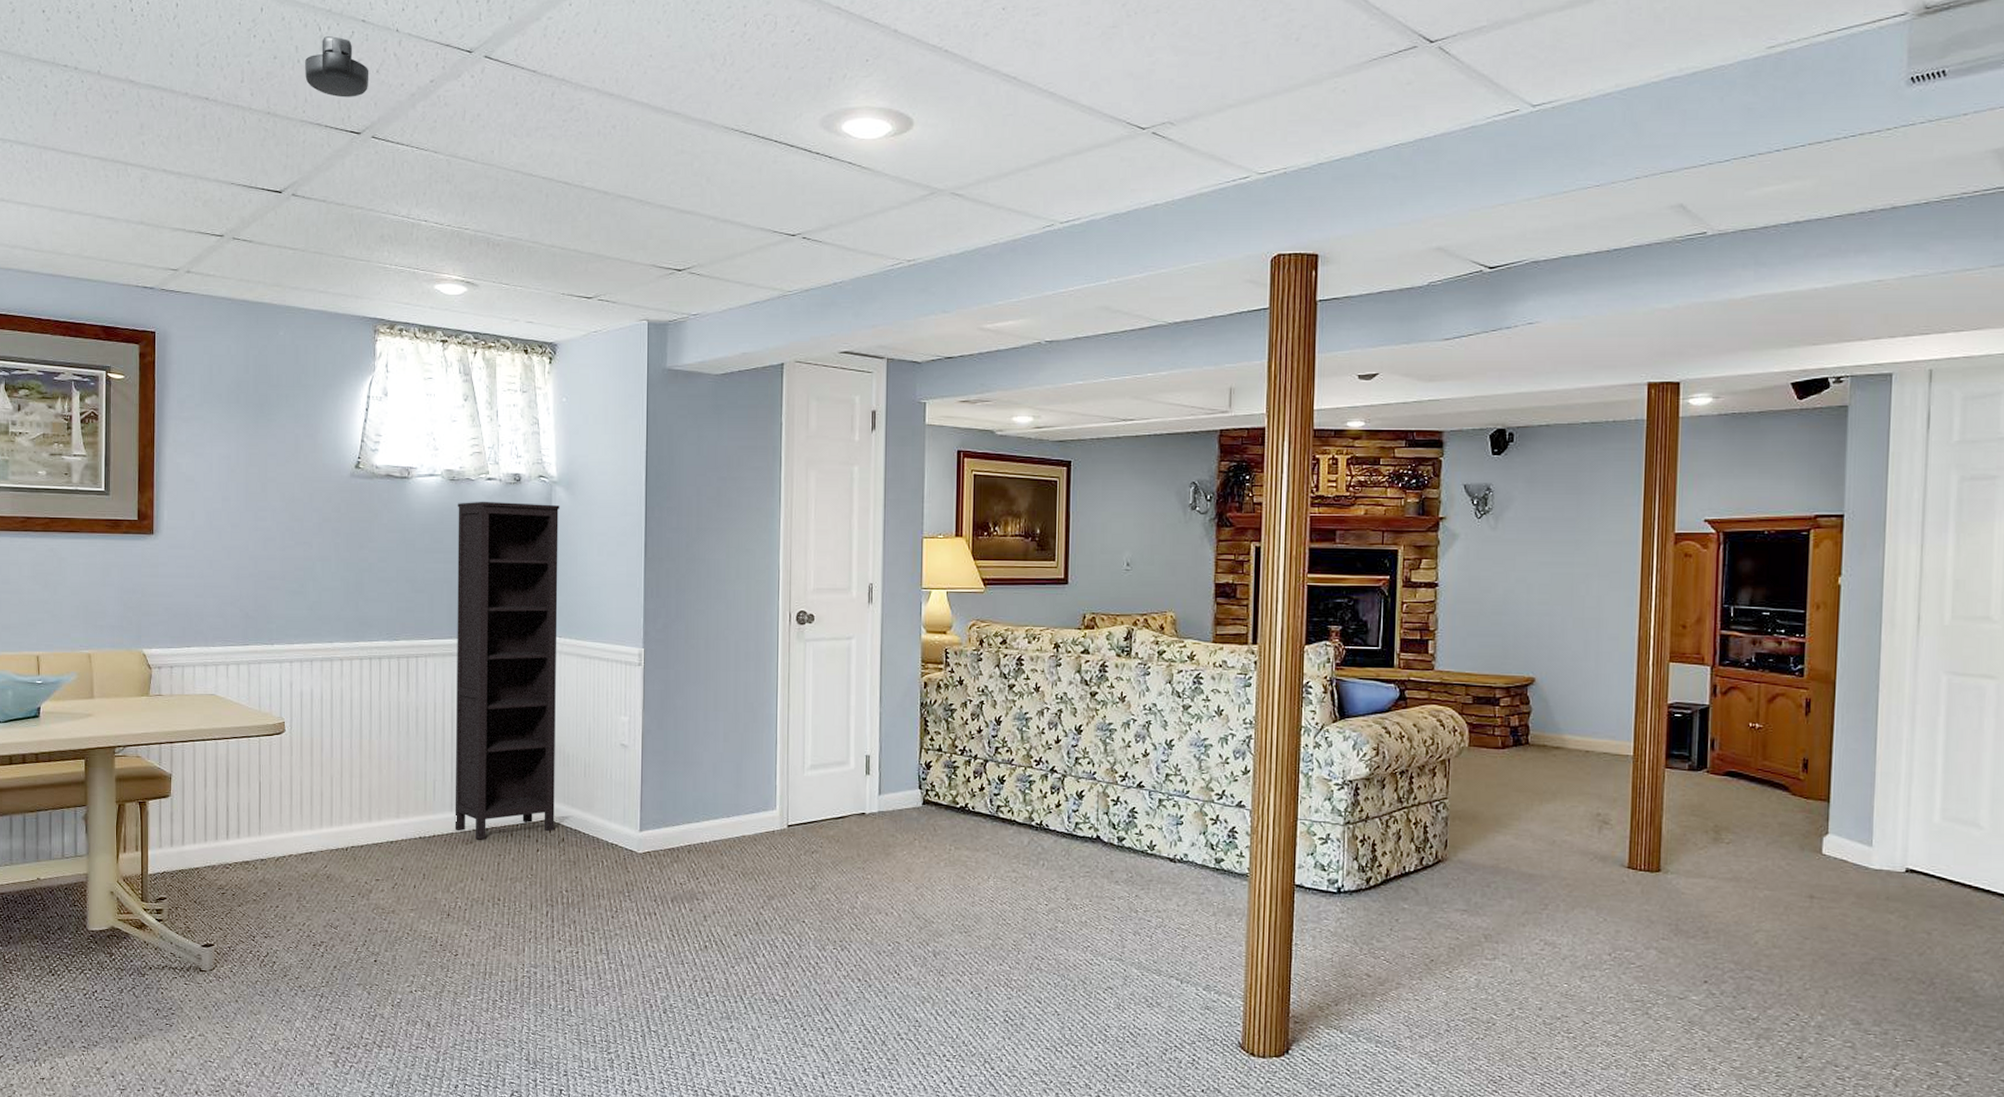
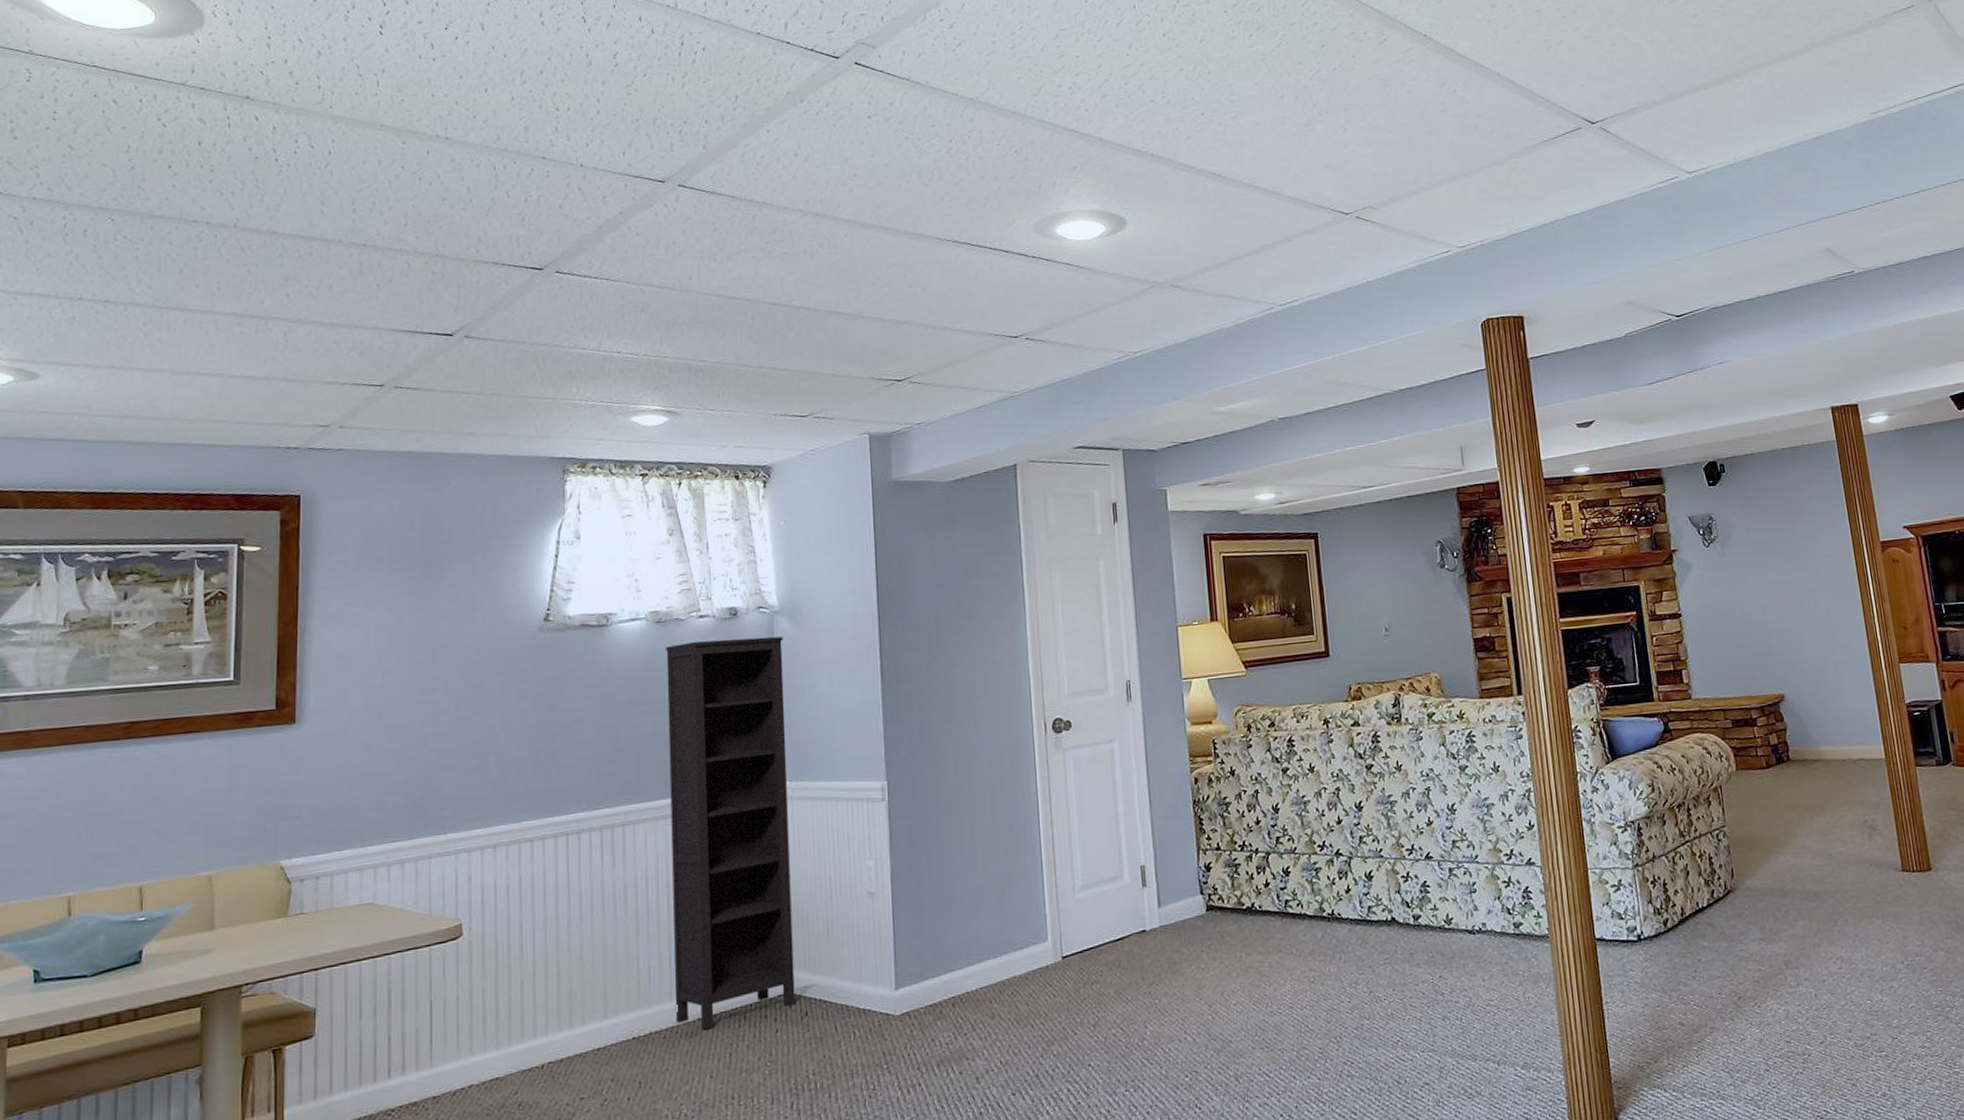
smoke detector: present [305,36,369,98] -> none [478,174,551,235]

